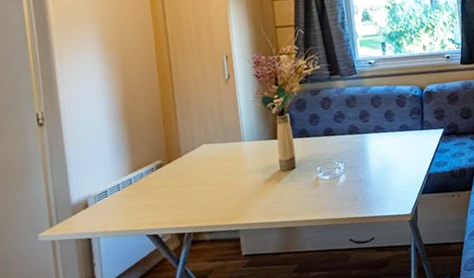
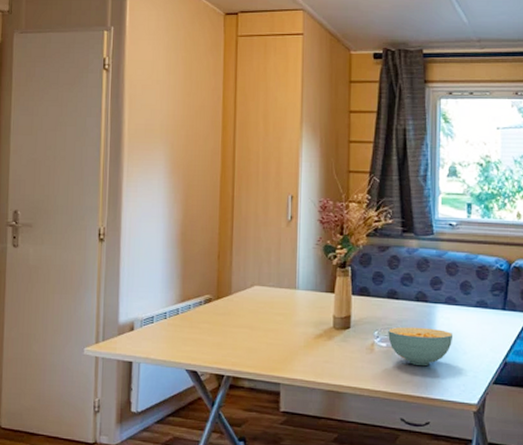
cereal bowl: none [329,155,385,191] -> present [388,326,454,365]

